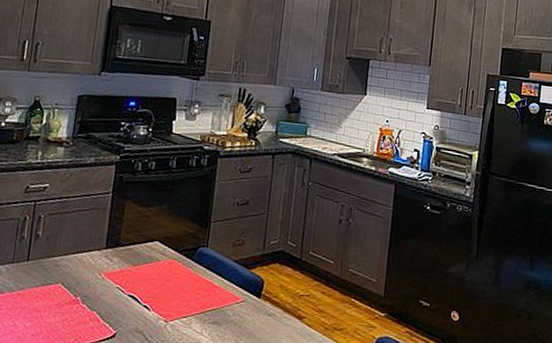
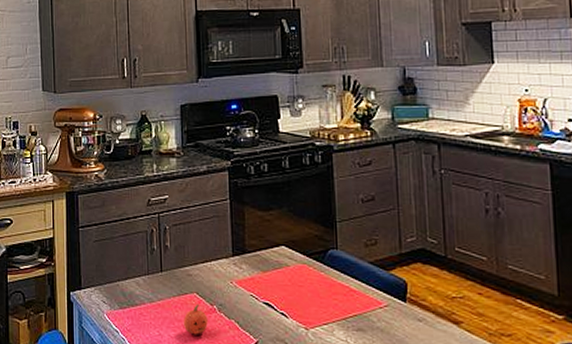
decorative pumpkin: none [41,294,69,326] -> present [183,304,208,335]

